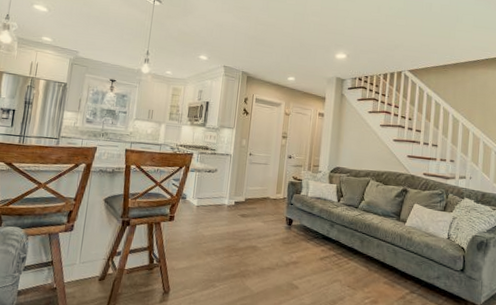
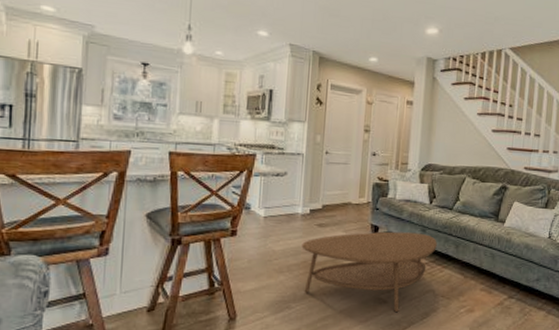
coffee table: none [226,224,344,299] -> present [301,231,437,313]

